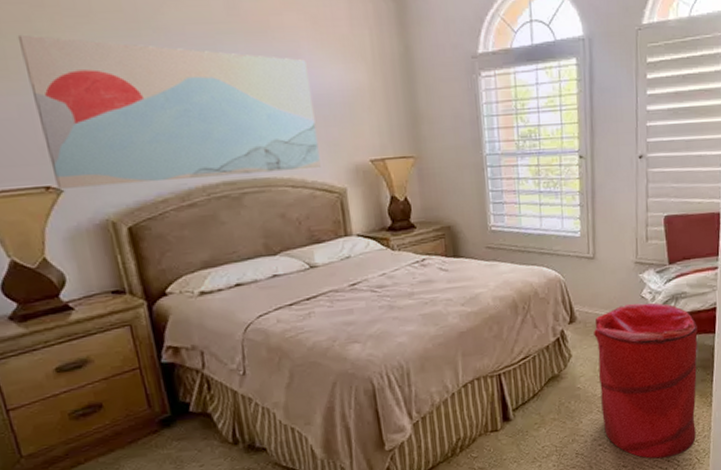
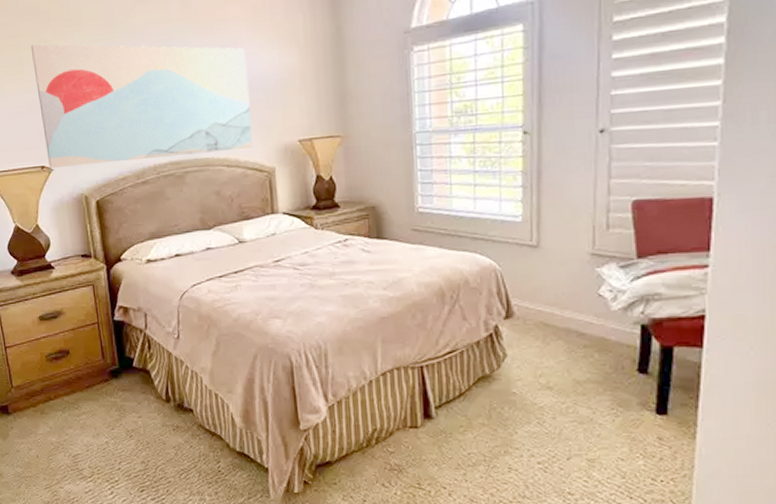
laundry hamper: present [594,302,698,459] -> none [535,301,677,494]

